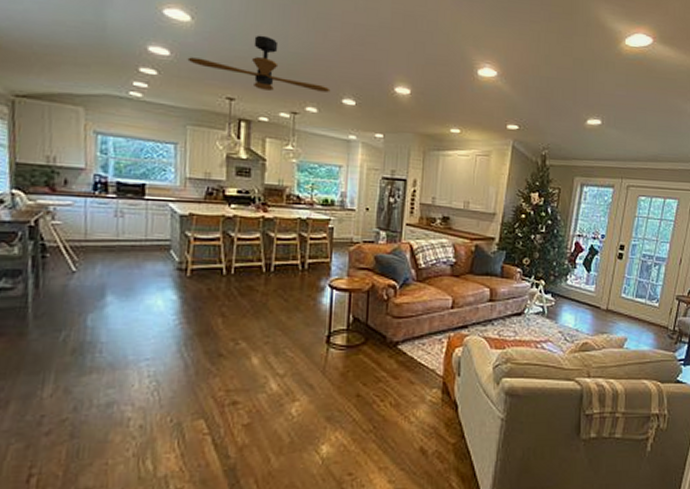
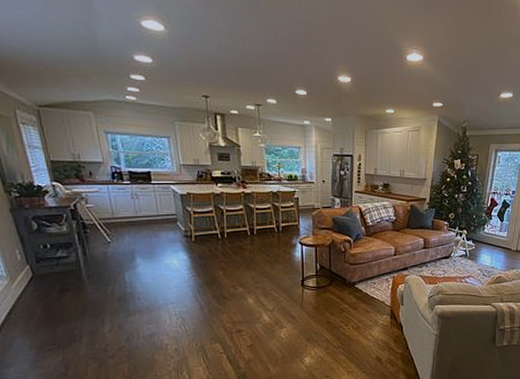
ceiling fan: present [187,35,331,93] -> none [167,38,285,87]

